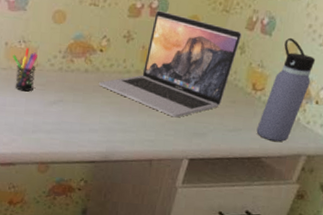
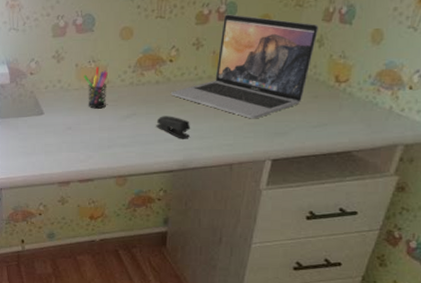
stapler: none [82,105,116,131] -> present [156,116,191,139]
water bottle: present [256,37,316,142] -> none [344,23,405,133]

